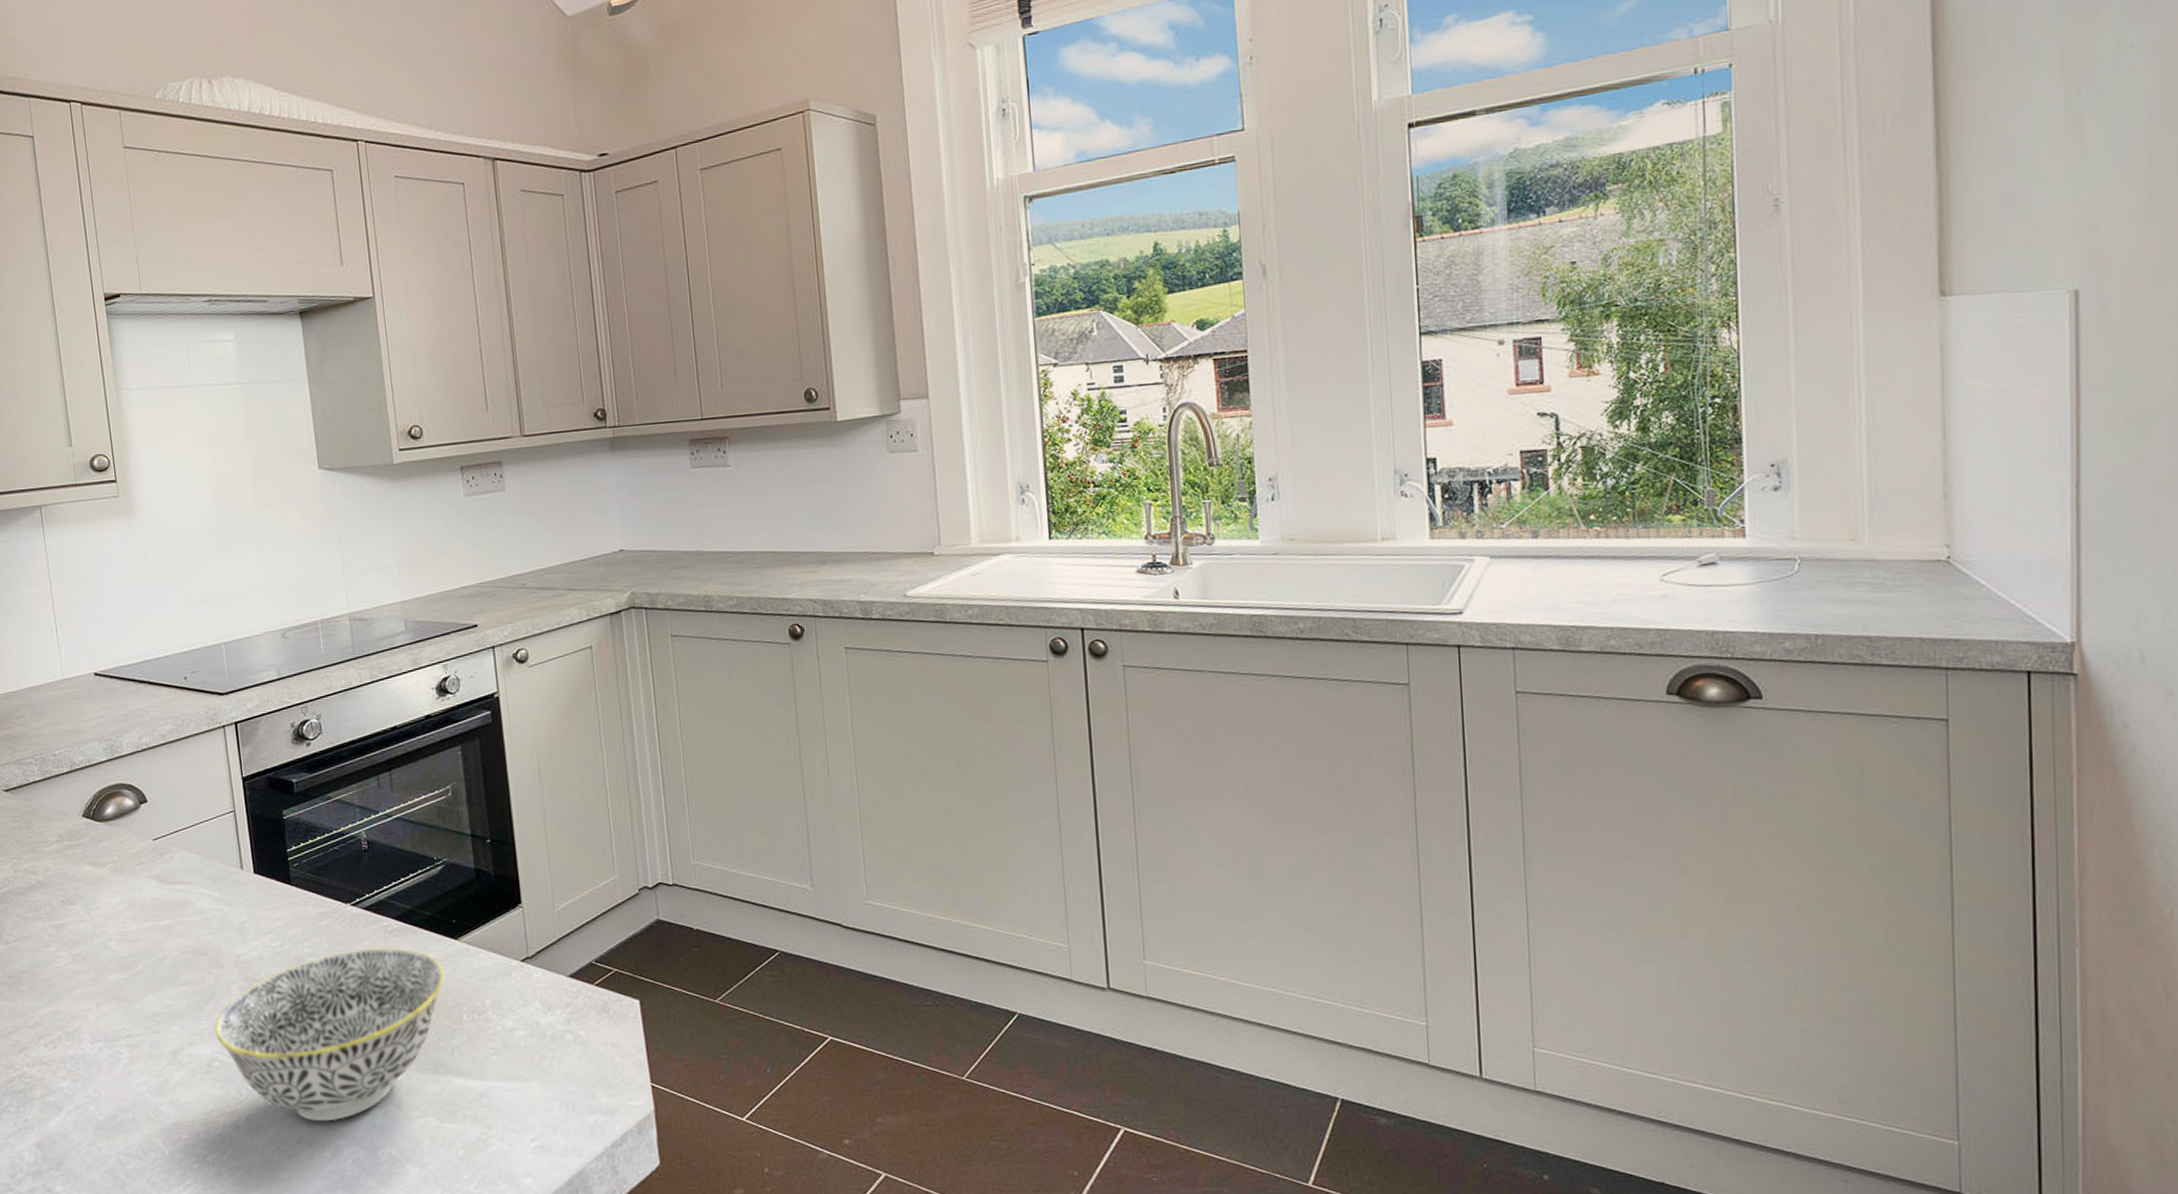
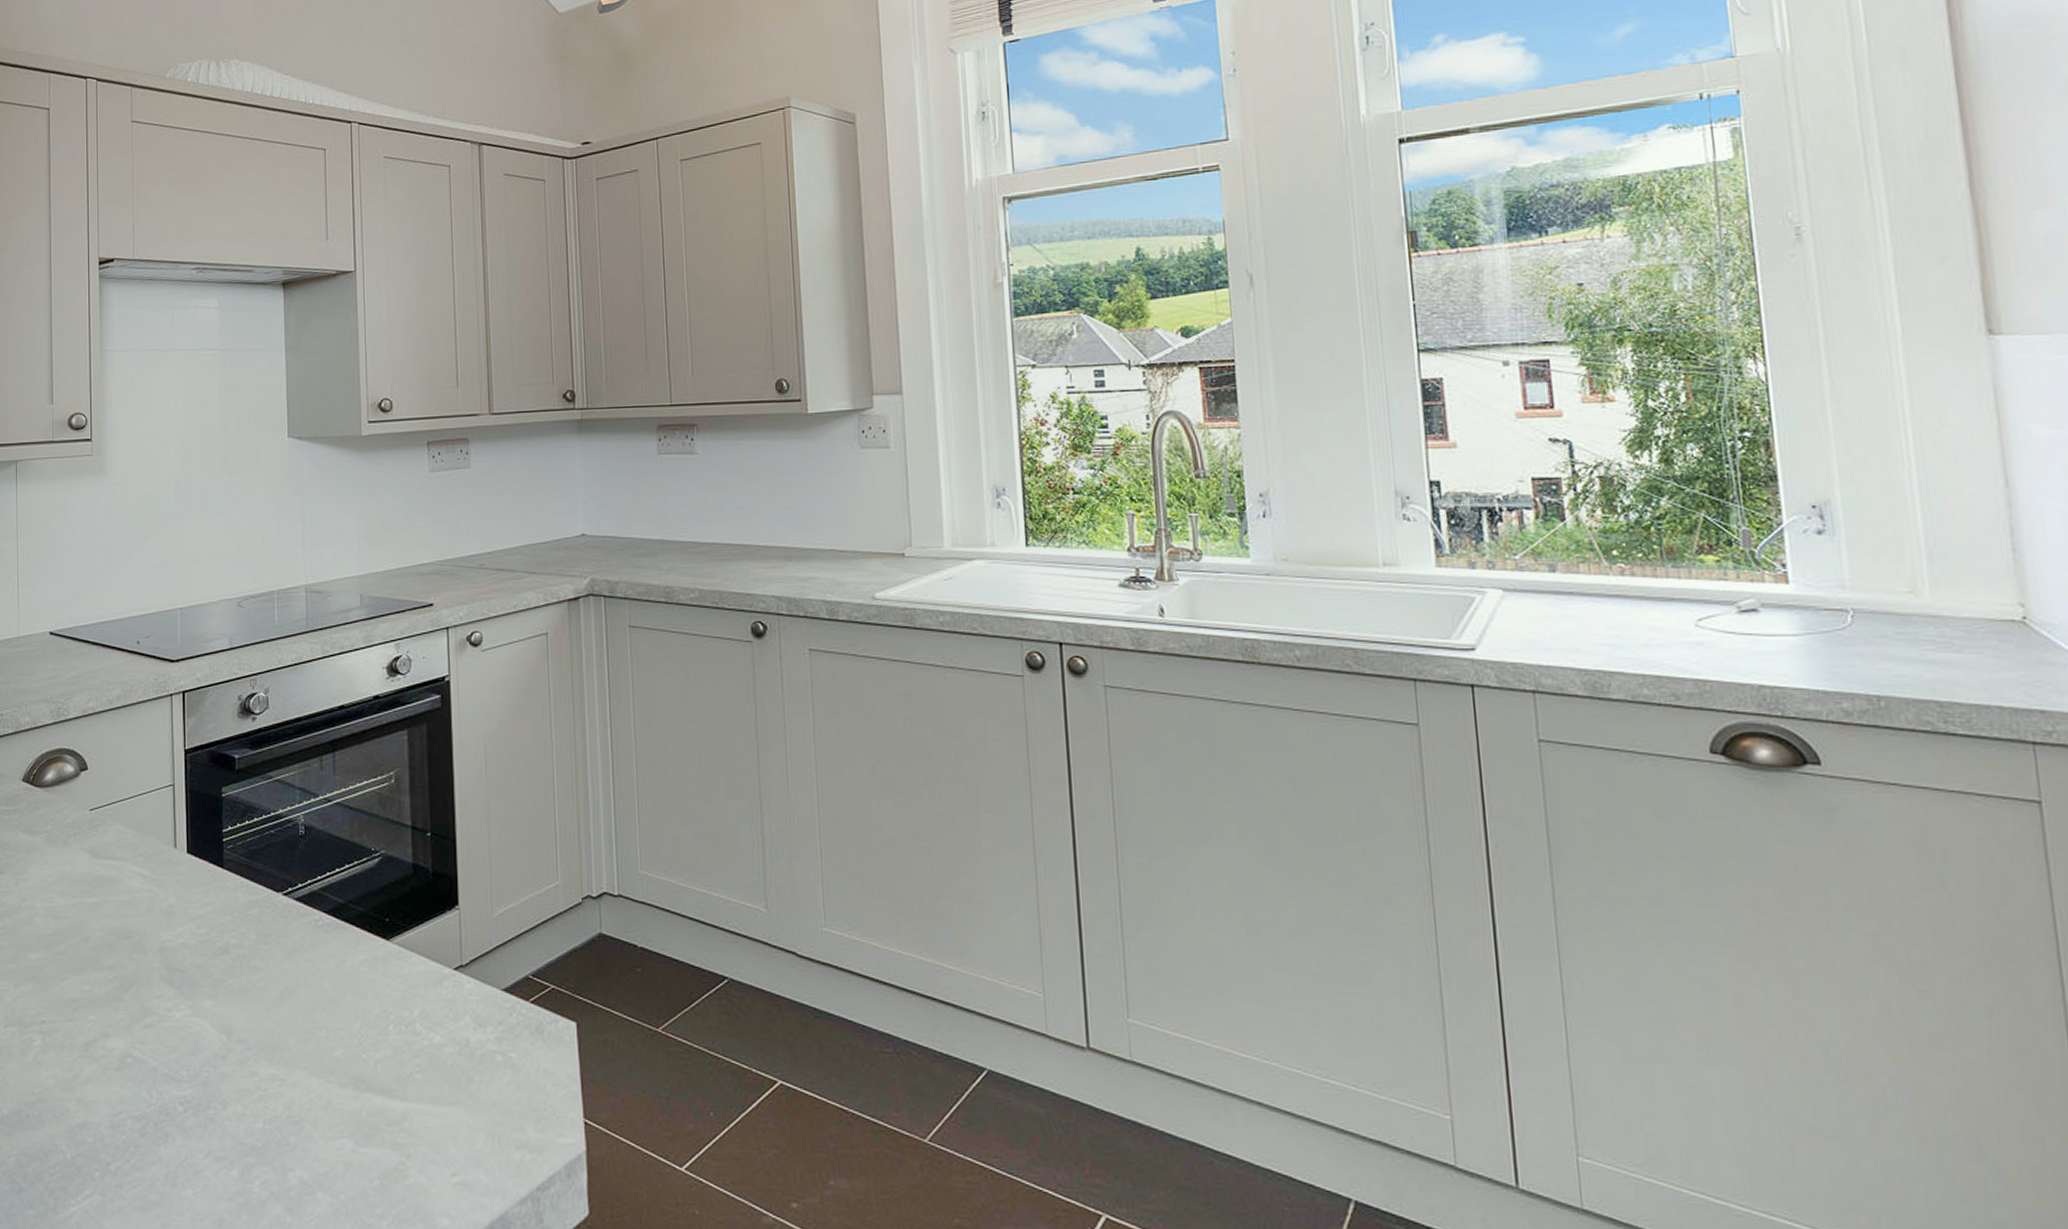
bowl: present [214,948,444,1122] -> none [131,943,373,1135]

